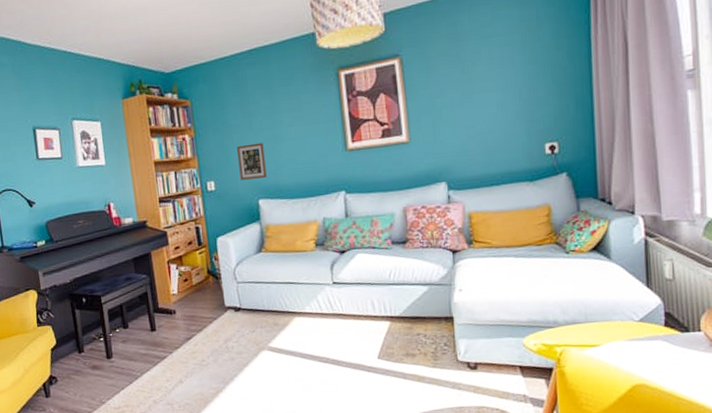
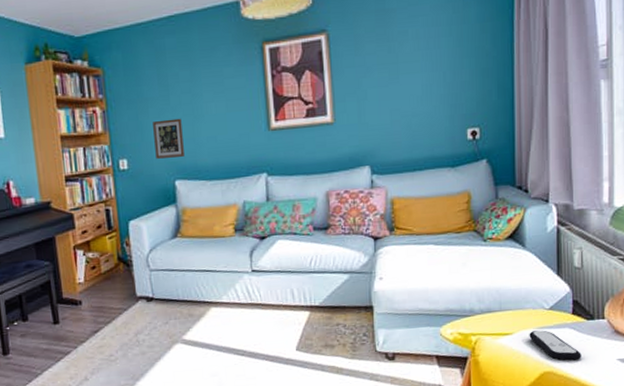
remote control: none [618,342,676,374] -> present [529,330,581,361]

